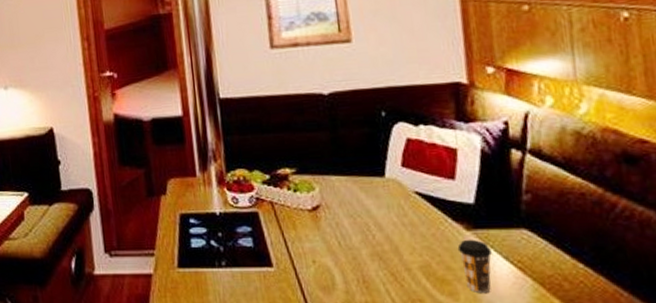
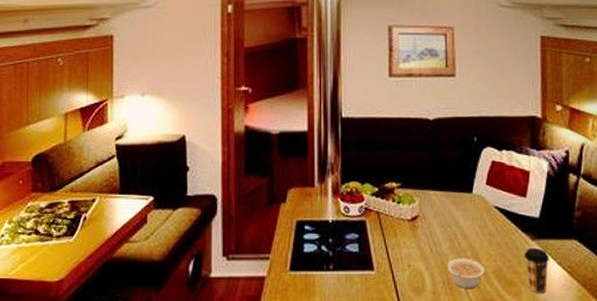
legume: none [360,252,408,287] -> present [447,258,485,289]

